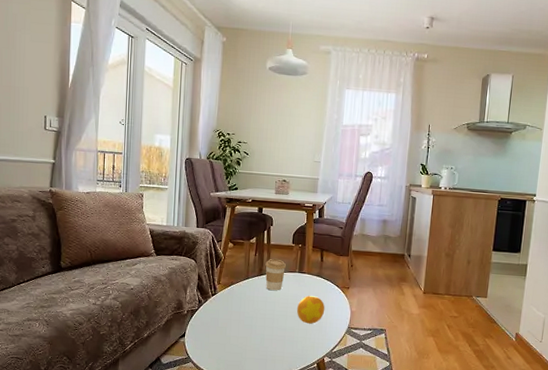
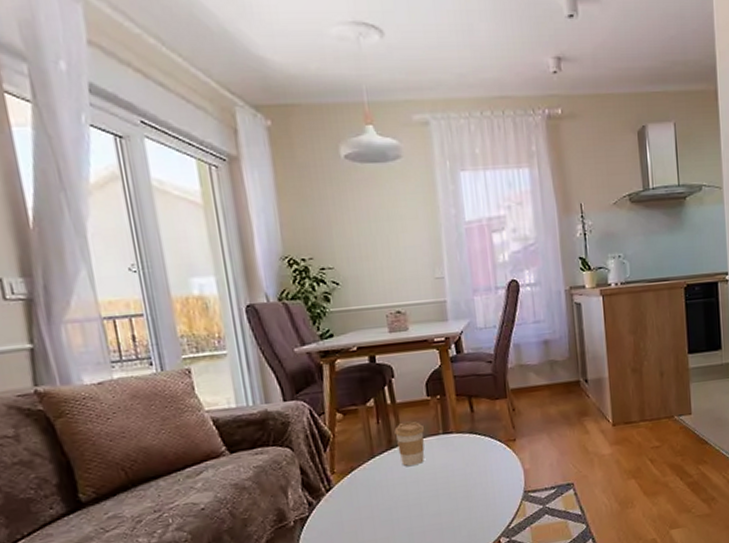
coin: present [296,295,325,324] -> none [450,459,489,500]

